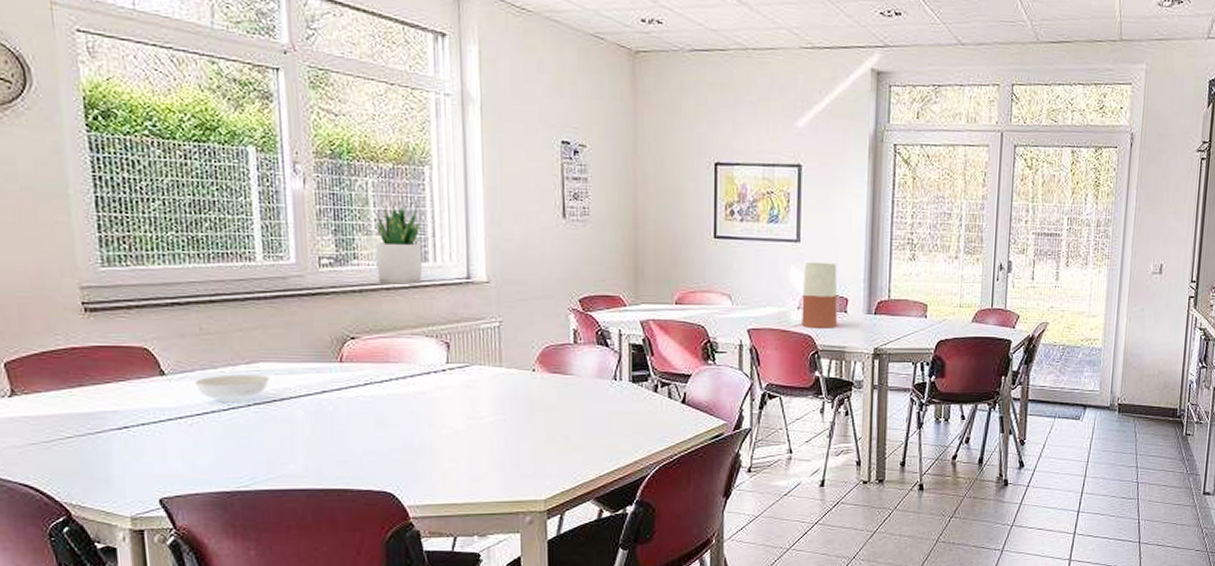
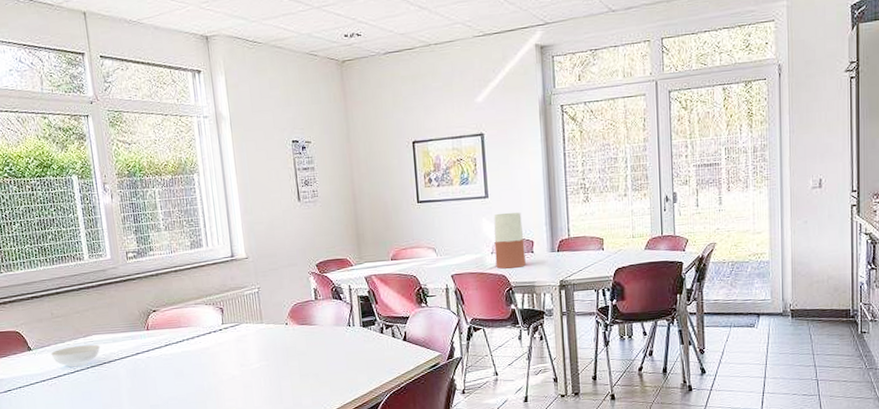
planter: present [375,204,423,285] -> none [163,204,199,268]

